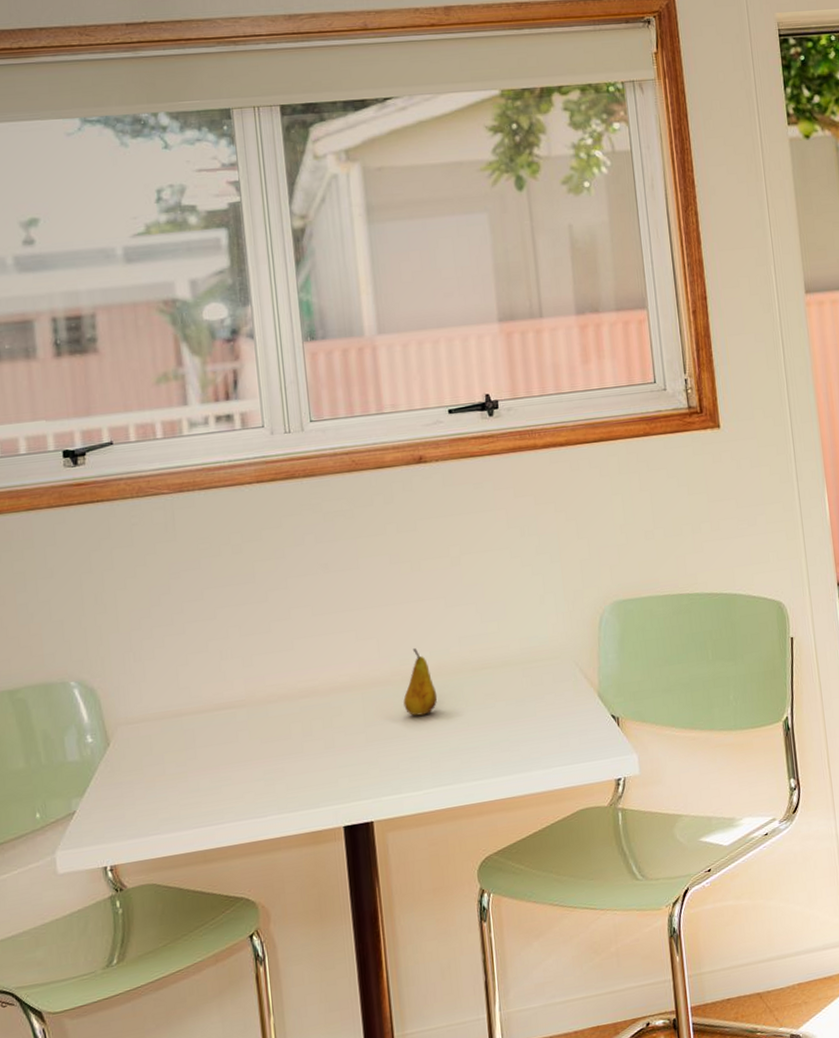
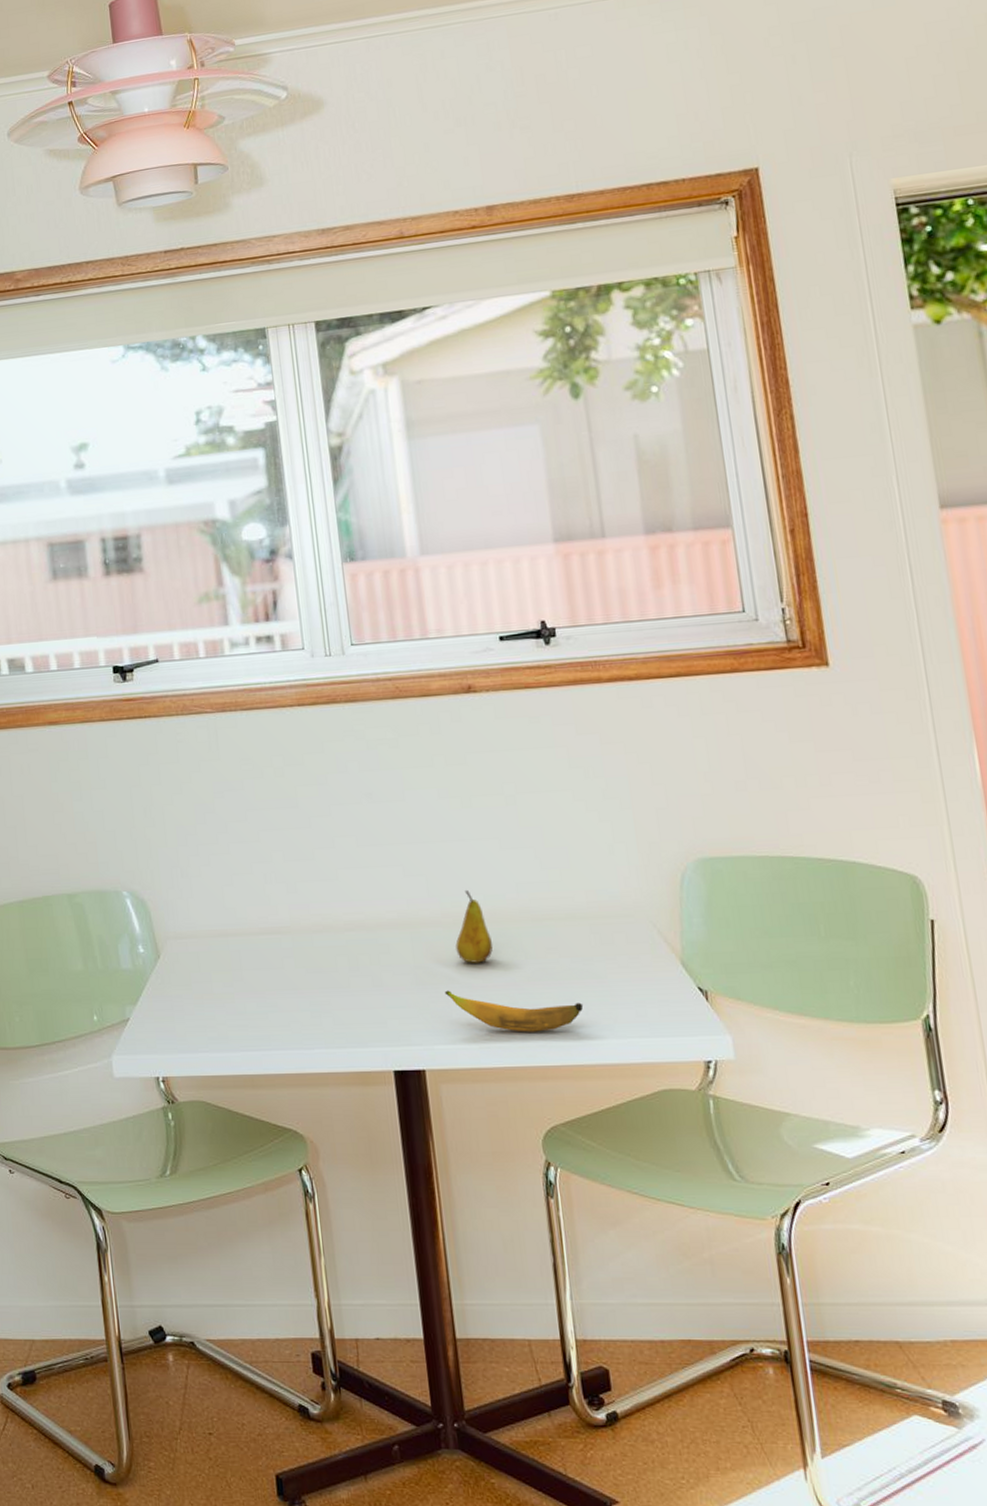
banana: none [392,741,516,775] -> present [444,990,584,1032]

